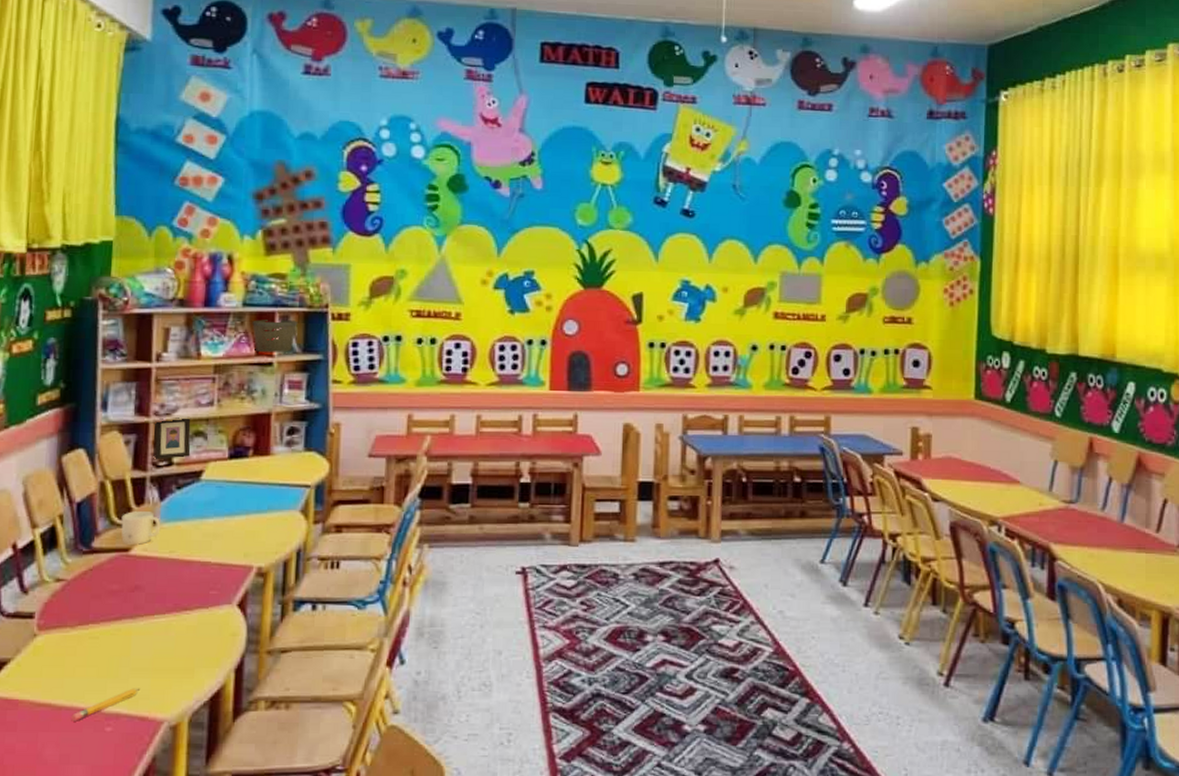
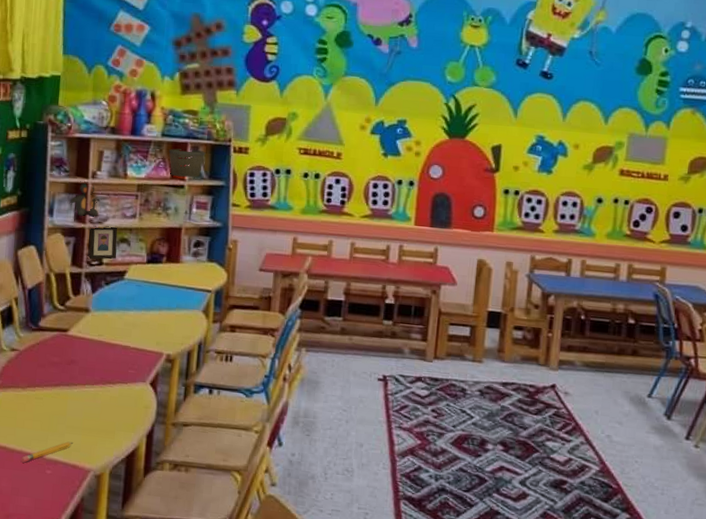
mug: present [121,511,161,546] -> none [61,300,93,328]
stuffed animal: none [129,366,169,409] -> present [70,181,102,217]

